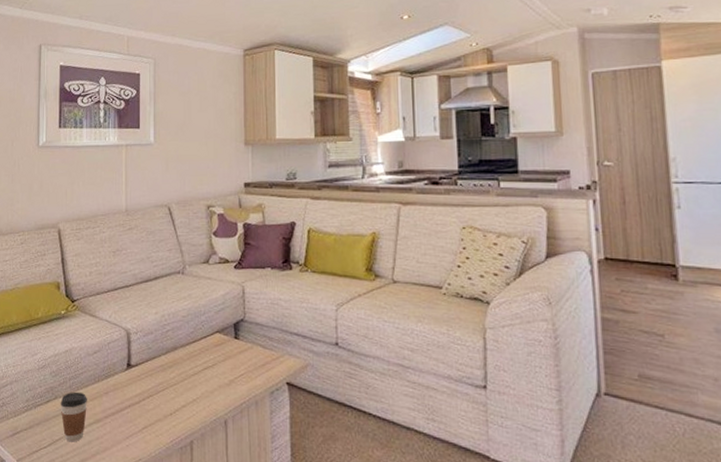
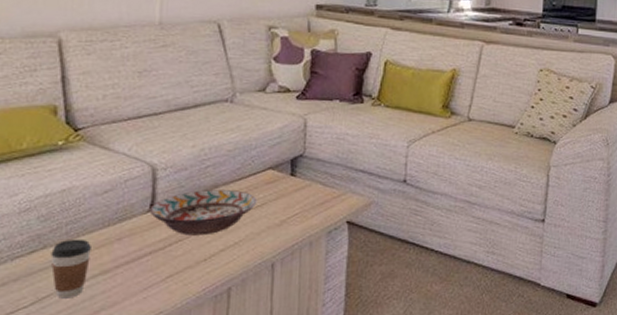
decorative bowl: none [127,351,209,392] -> present [149,190,258,236]

